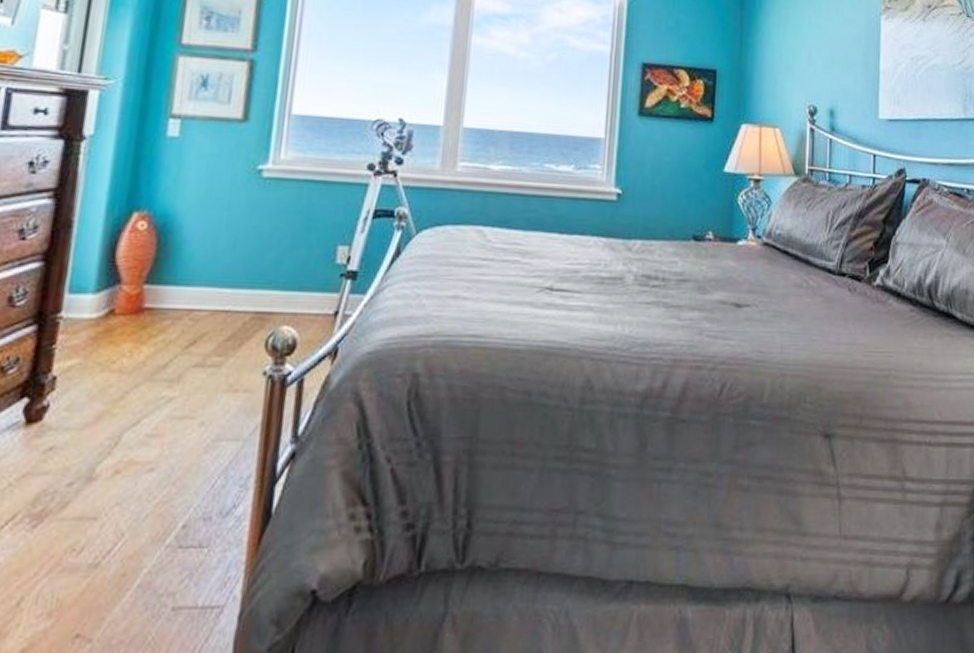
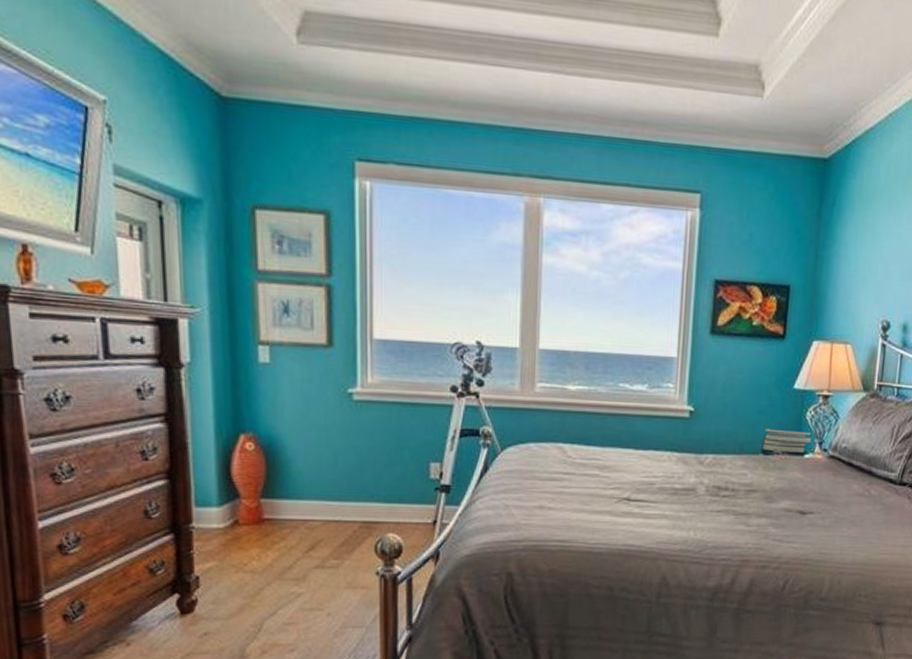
books: none [692,213,744,240] -> present [761,428,812,453]

